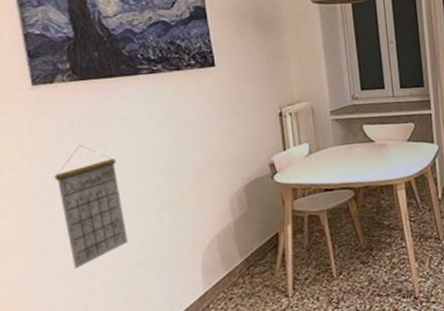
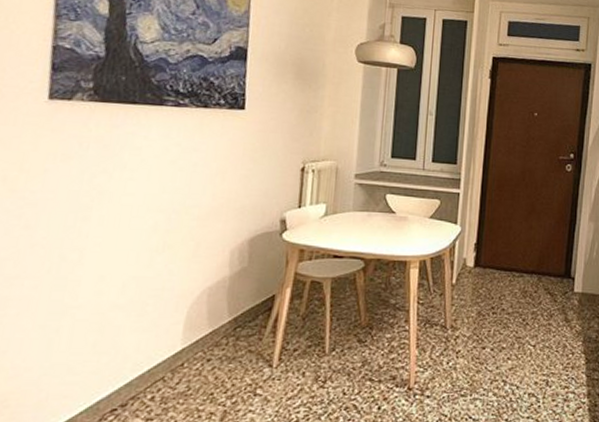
calendar: present [54,145,128,270] -> none [45,169,119,302]

